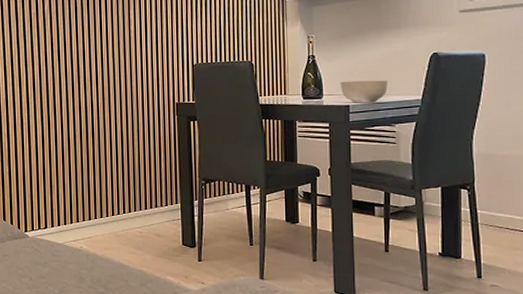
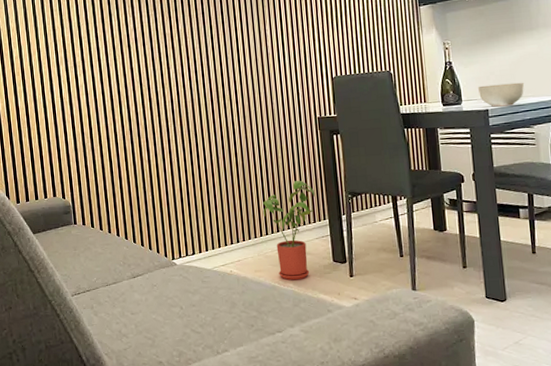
house plant: none [116,163,169,261] -> present [263,180,316,281]

